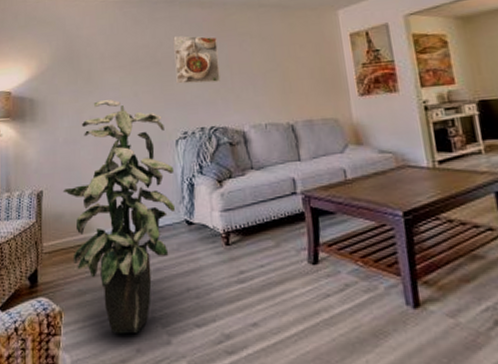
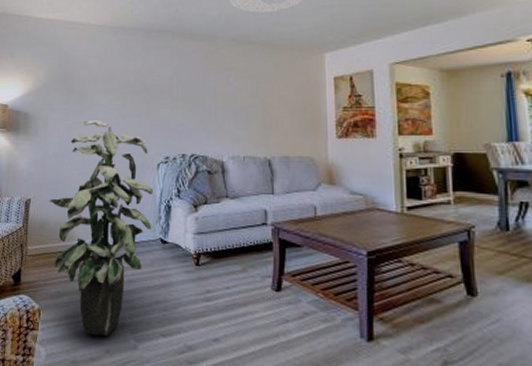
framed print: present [173,35,221,84] -> none [163,65,205,114]

